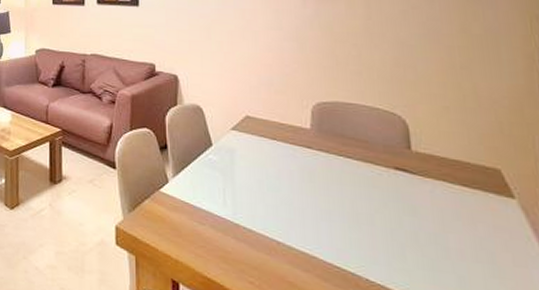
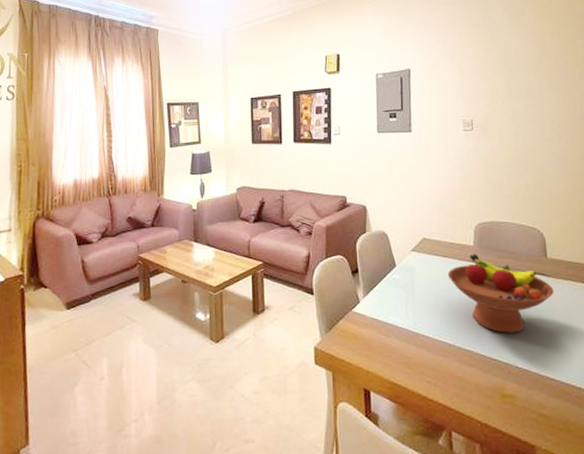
fruit bowl: none [276,138,421,239] -> present [447,253,554,333]

